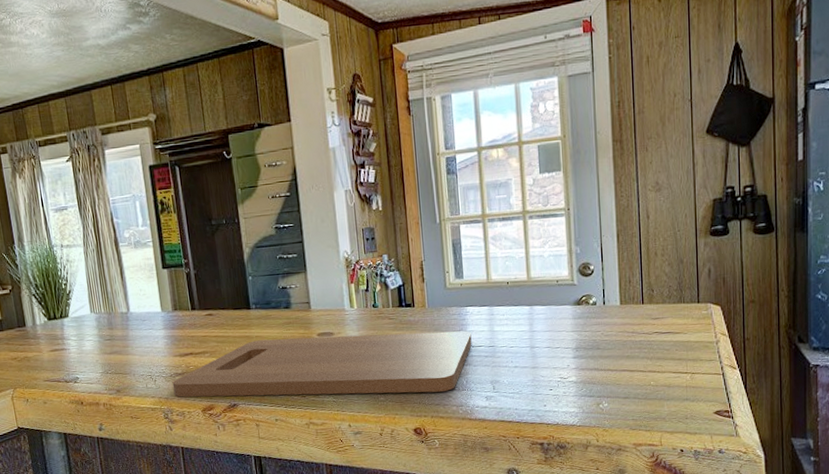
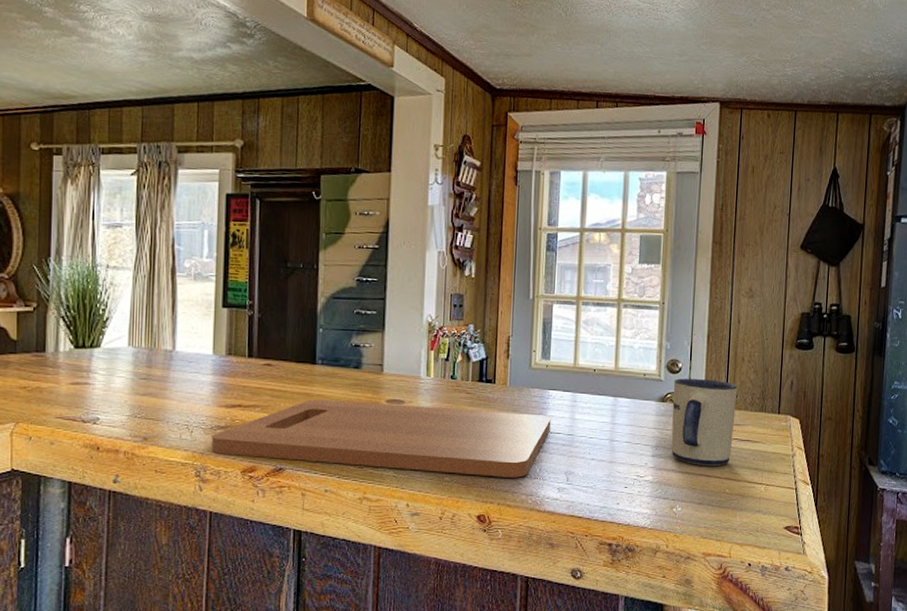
mug: none [587,277,654,362] -> present [671,378,738,466]

